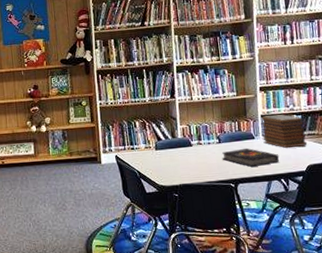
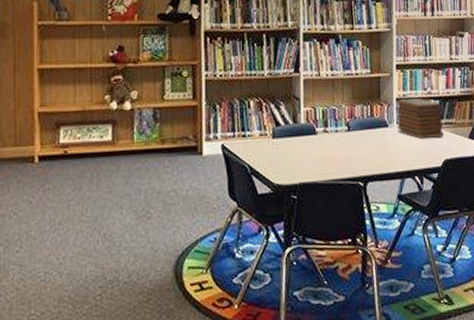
book: present [222,148,279,167] -> none [350,137,414,161]

